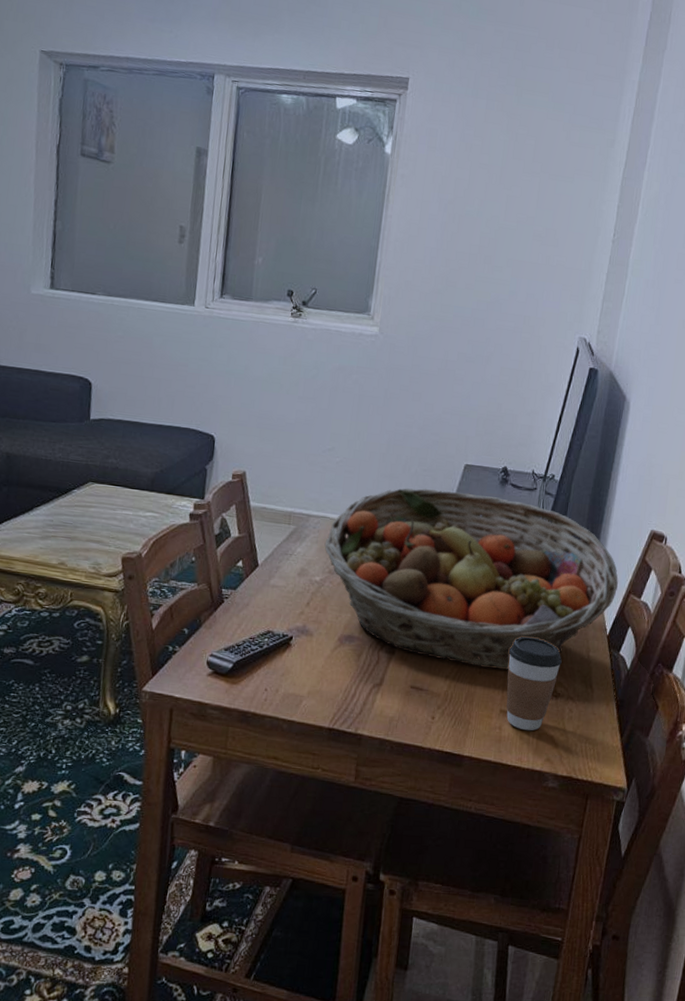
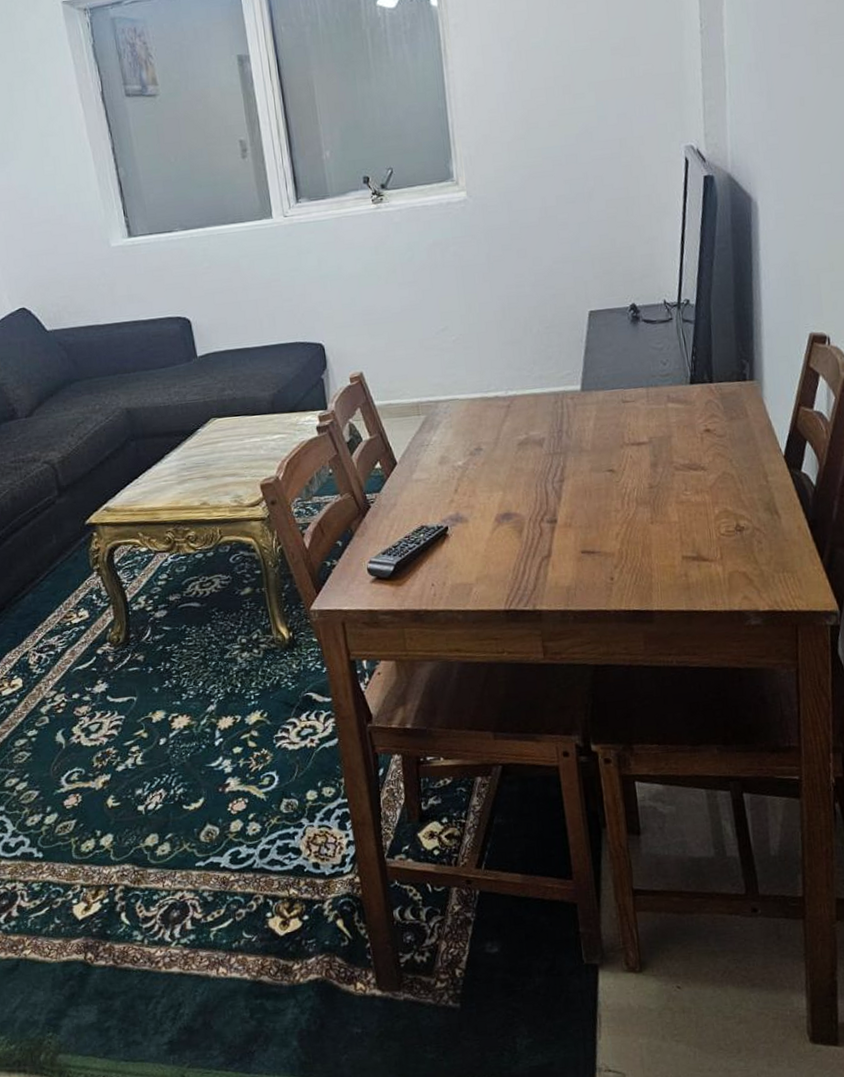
fruit basket: present [324,488,618,670] -> none [459,336,785,518]
coffee cup: present [506,636,562,731] -> none [678,474,739,573]

